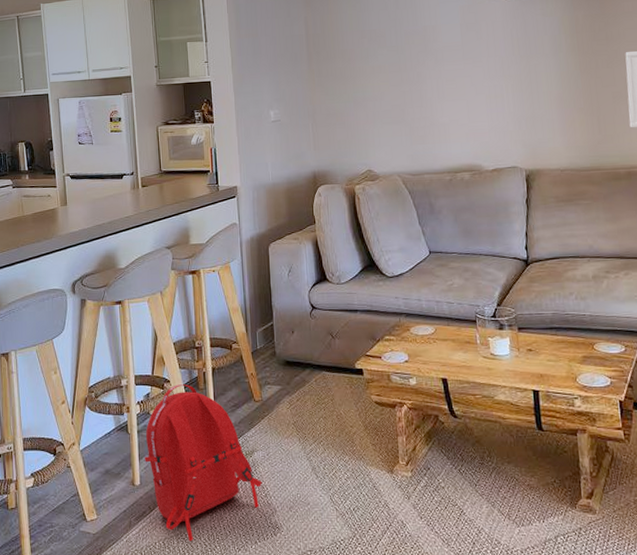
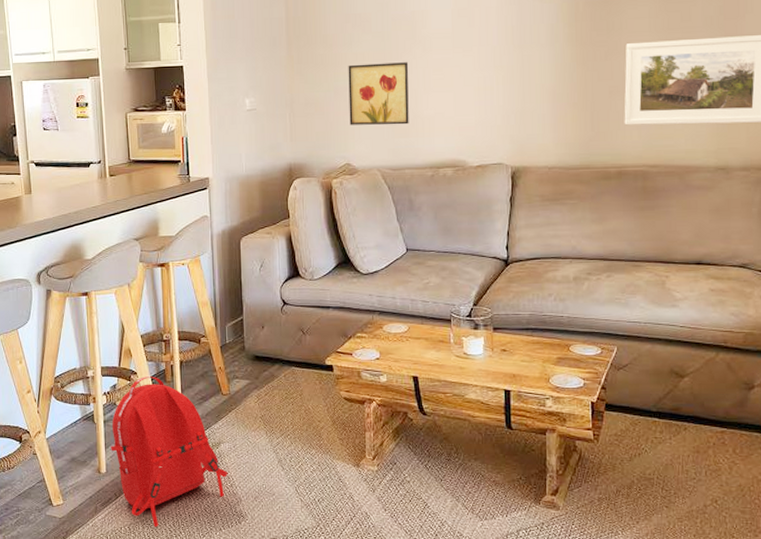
wall art: none [366,73,426,134] -> present [348,62,409,125]

